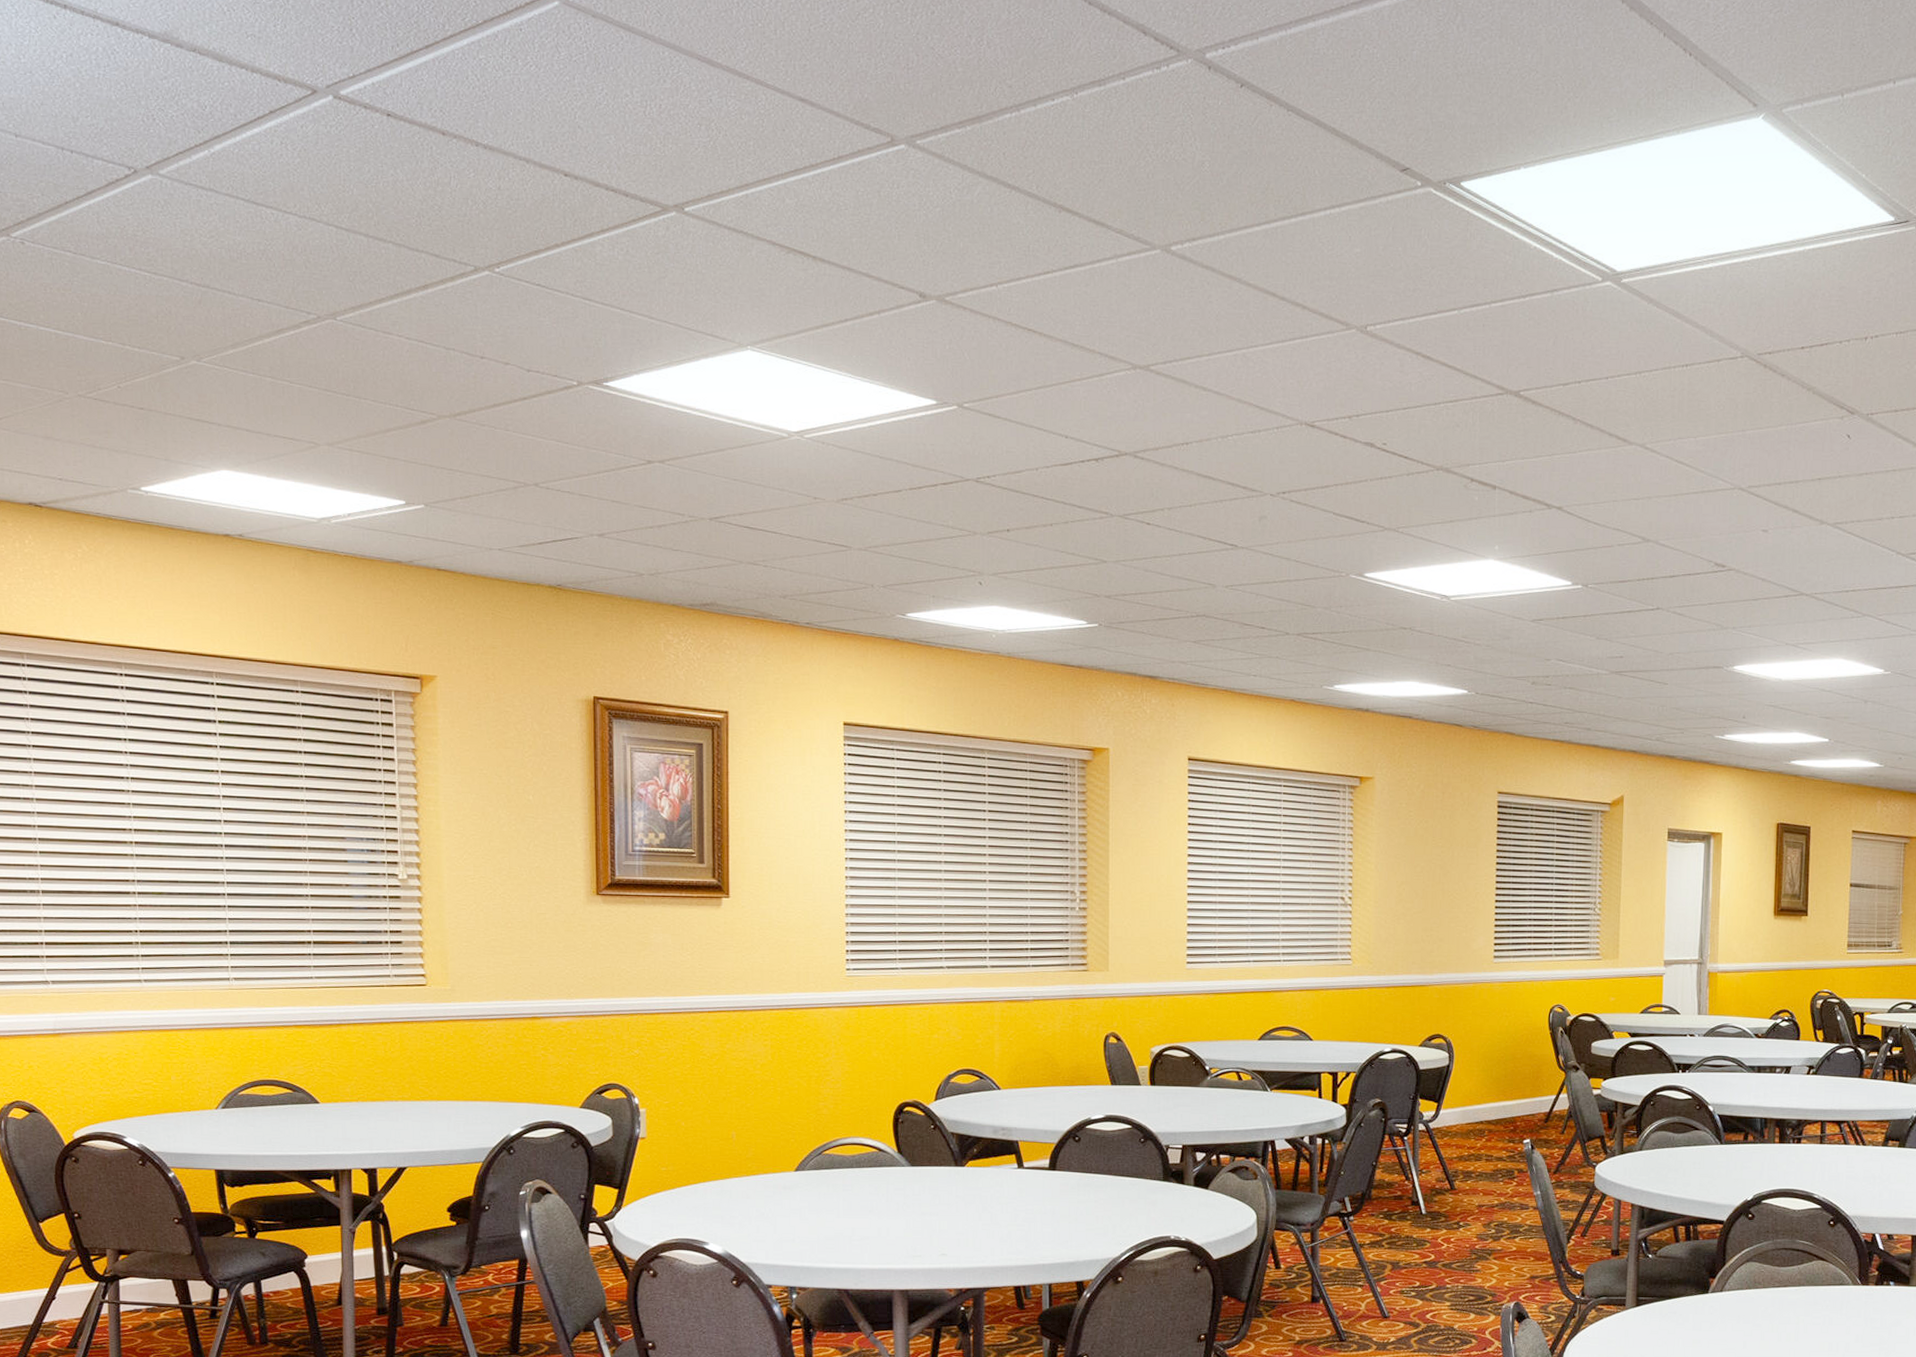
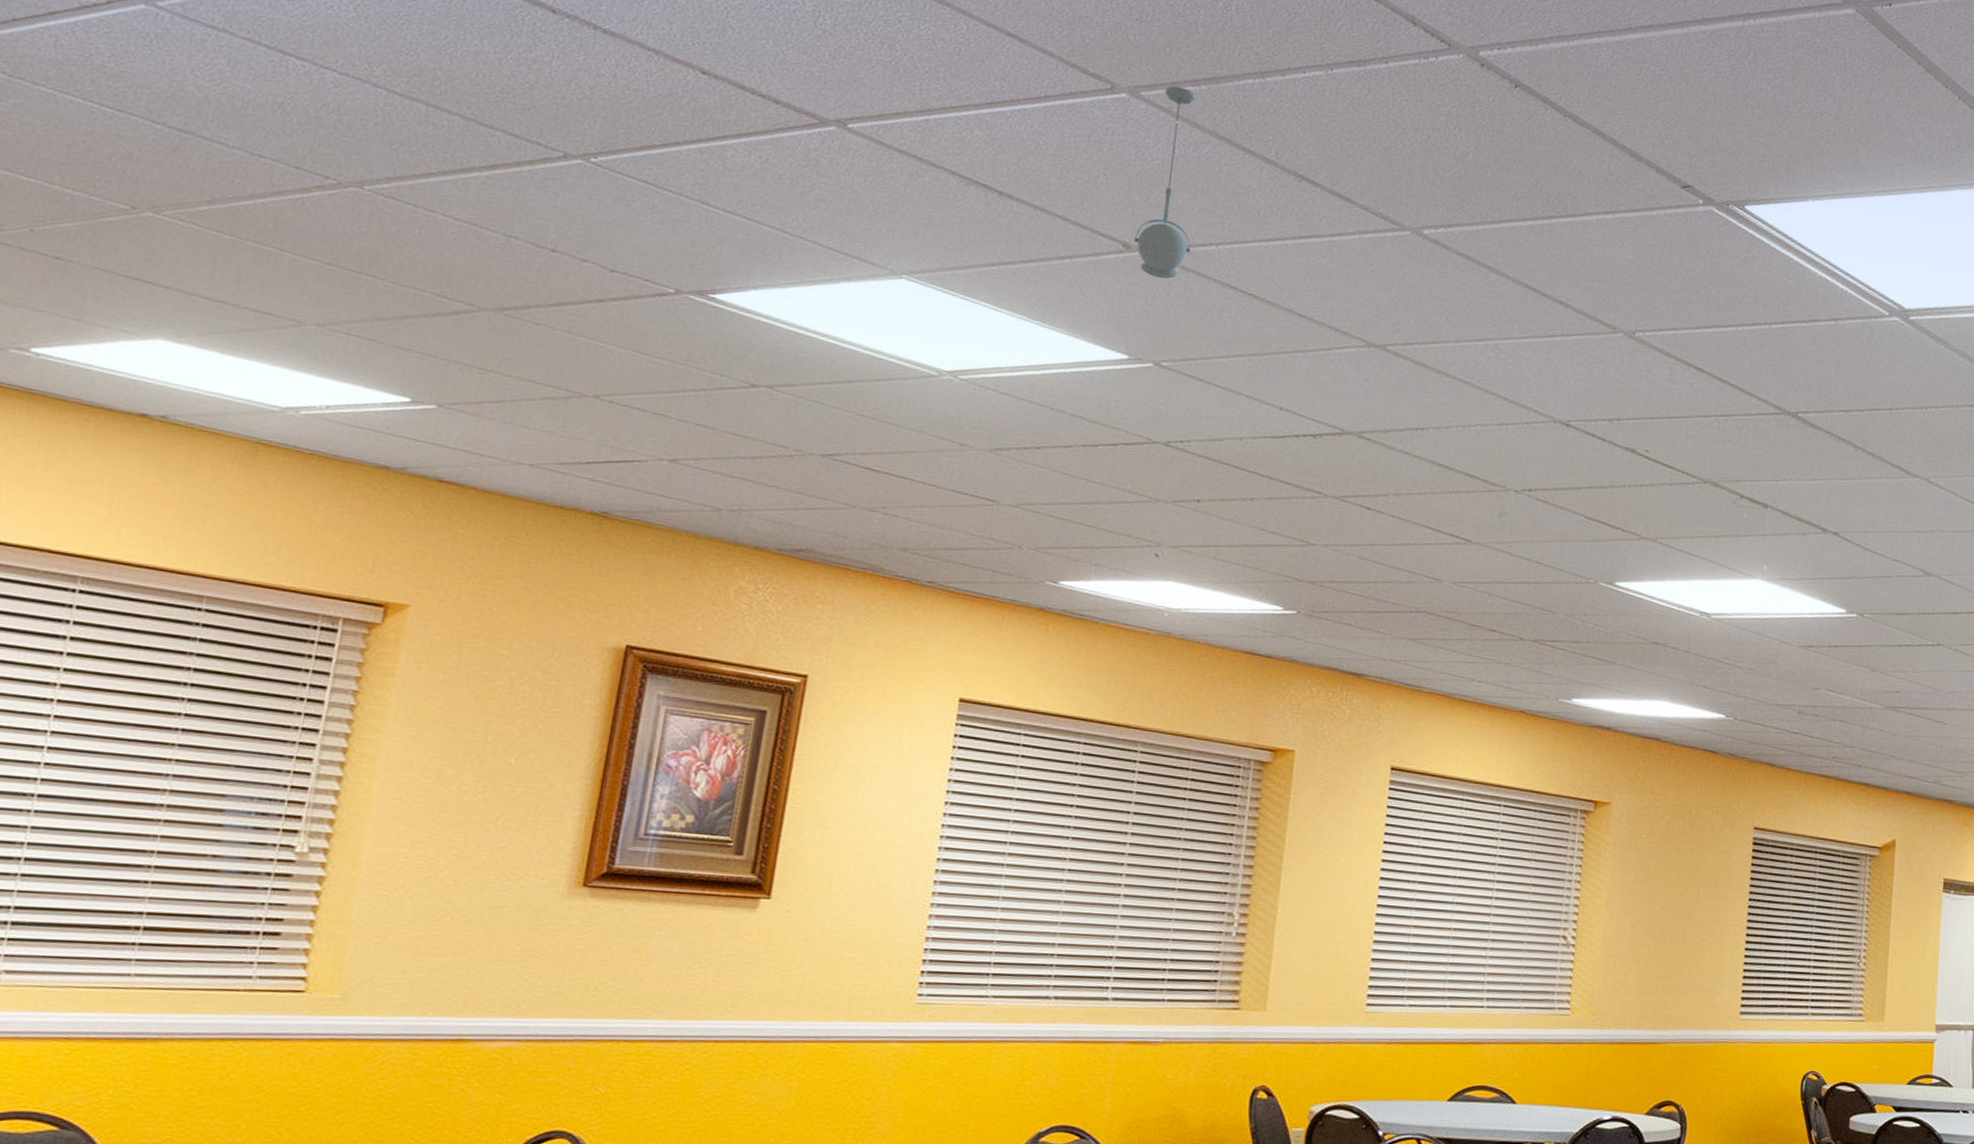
pendant light: none [927,131,976,323] -> present [1133,86,1196,279]

